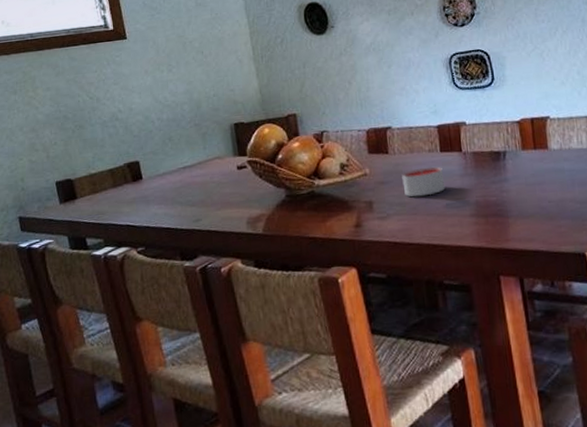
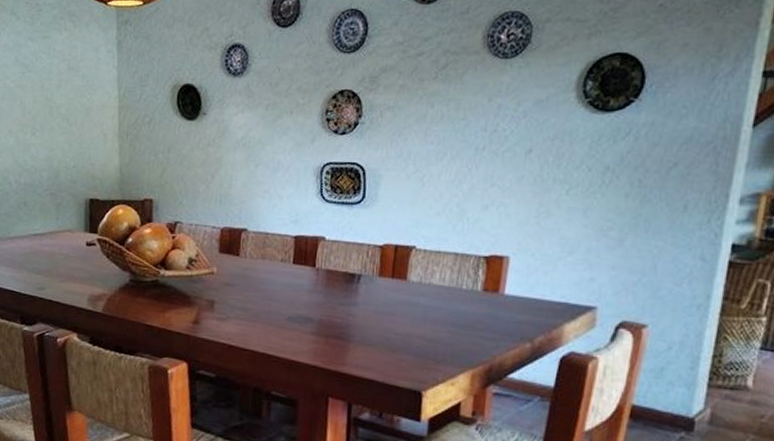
candle: present [402,166,446,197] -> none [248,276,292,306]

